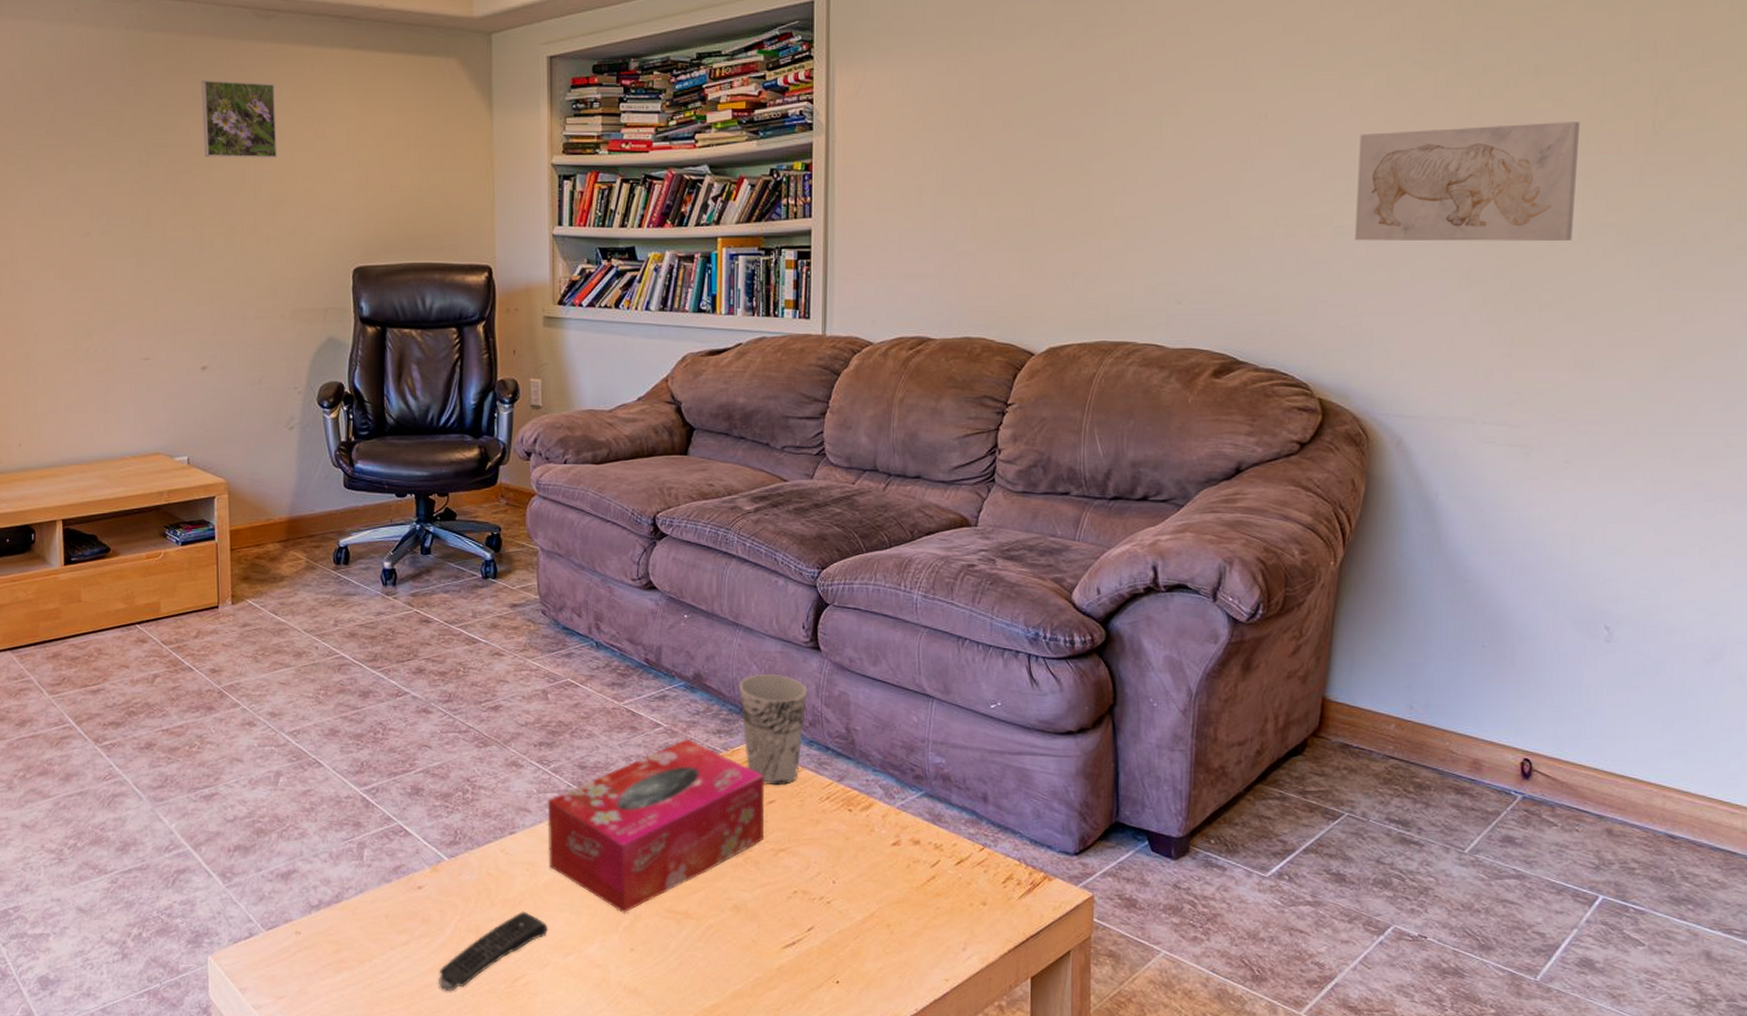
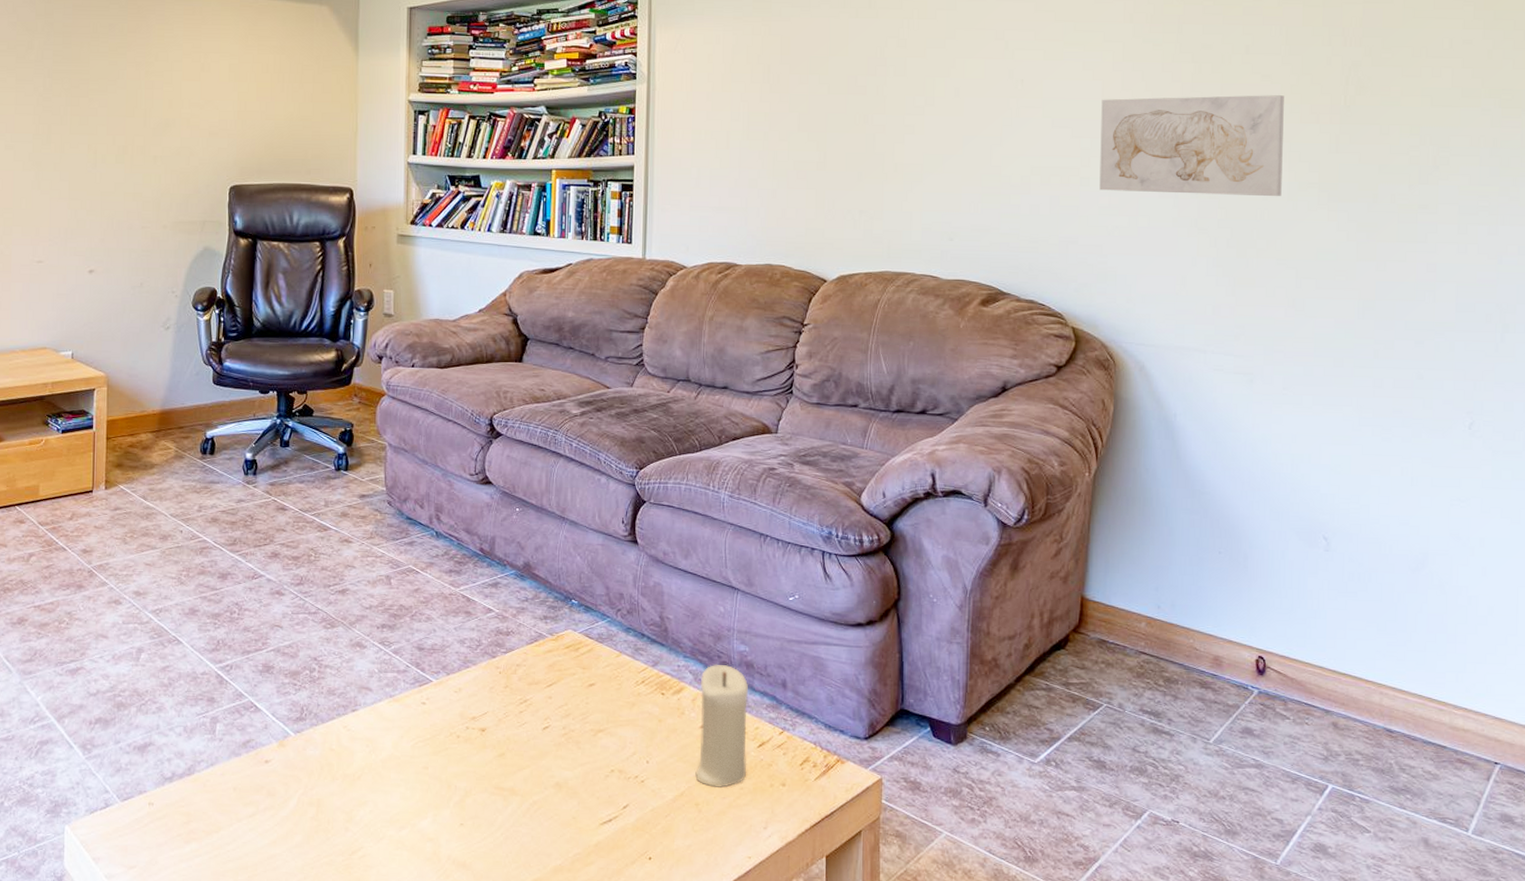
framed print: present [201,80,277,158] -> none [101,16,168,87]
remote control: present [439,911,549,992] -> none [281,786,385,864]
tissue box: present [547,739,765,913] -> none [387,624,586,789]
cup: present [738,674,807,786] -> none [564,565,626,670]
candle: none [886,777,946,908] -> present [695,664,749,788]

